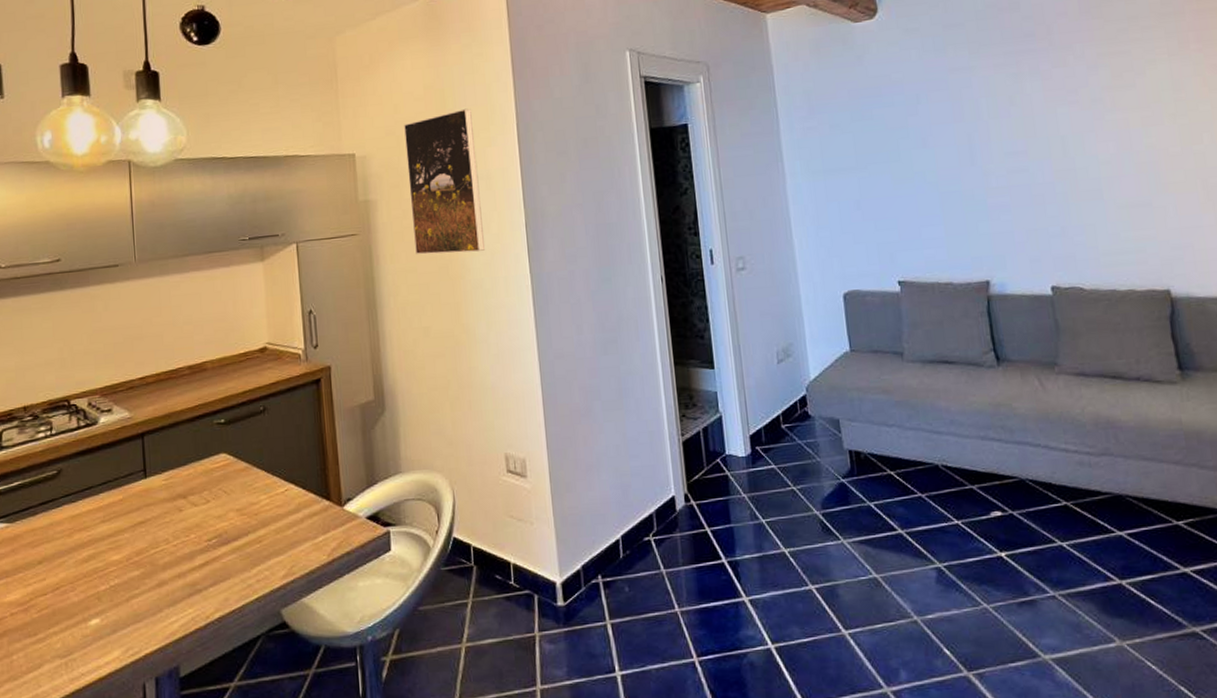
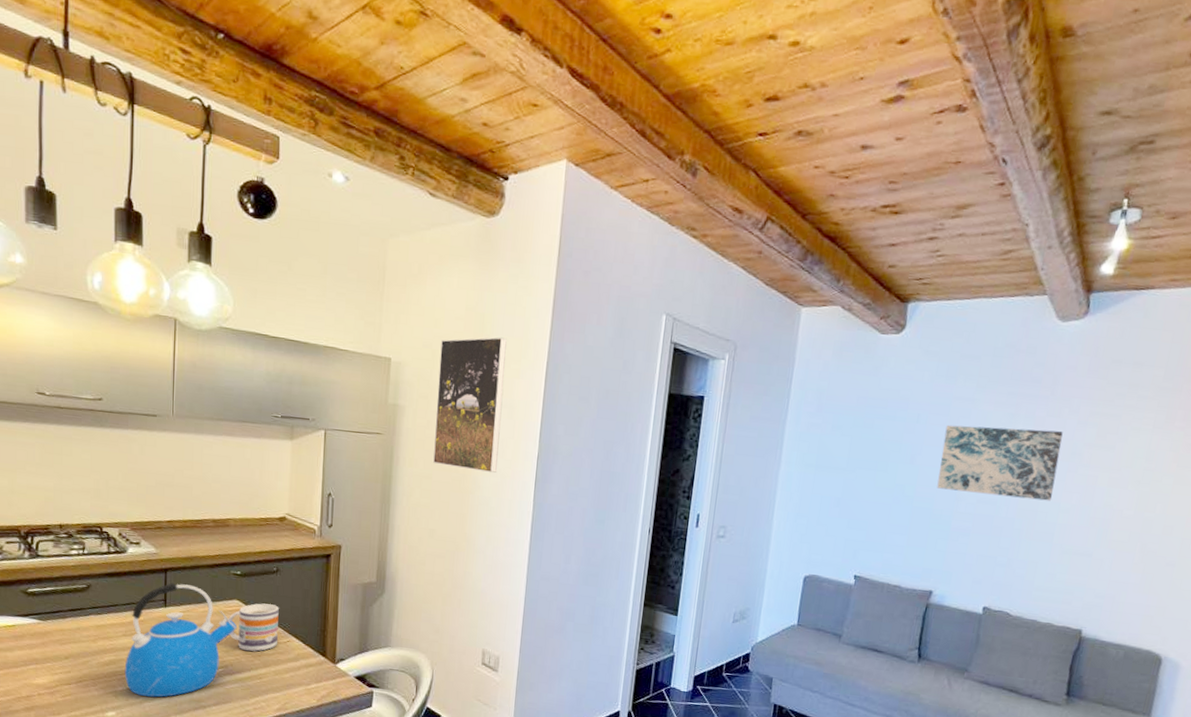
kettle: none [106,446,228,592] -> present [124,582,238,698]
mug: none [216,449,274,511] -> present [228,603,279,652]
wall art: none [950,79,1086,168] -> present [937,424,1063,501]

